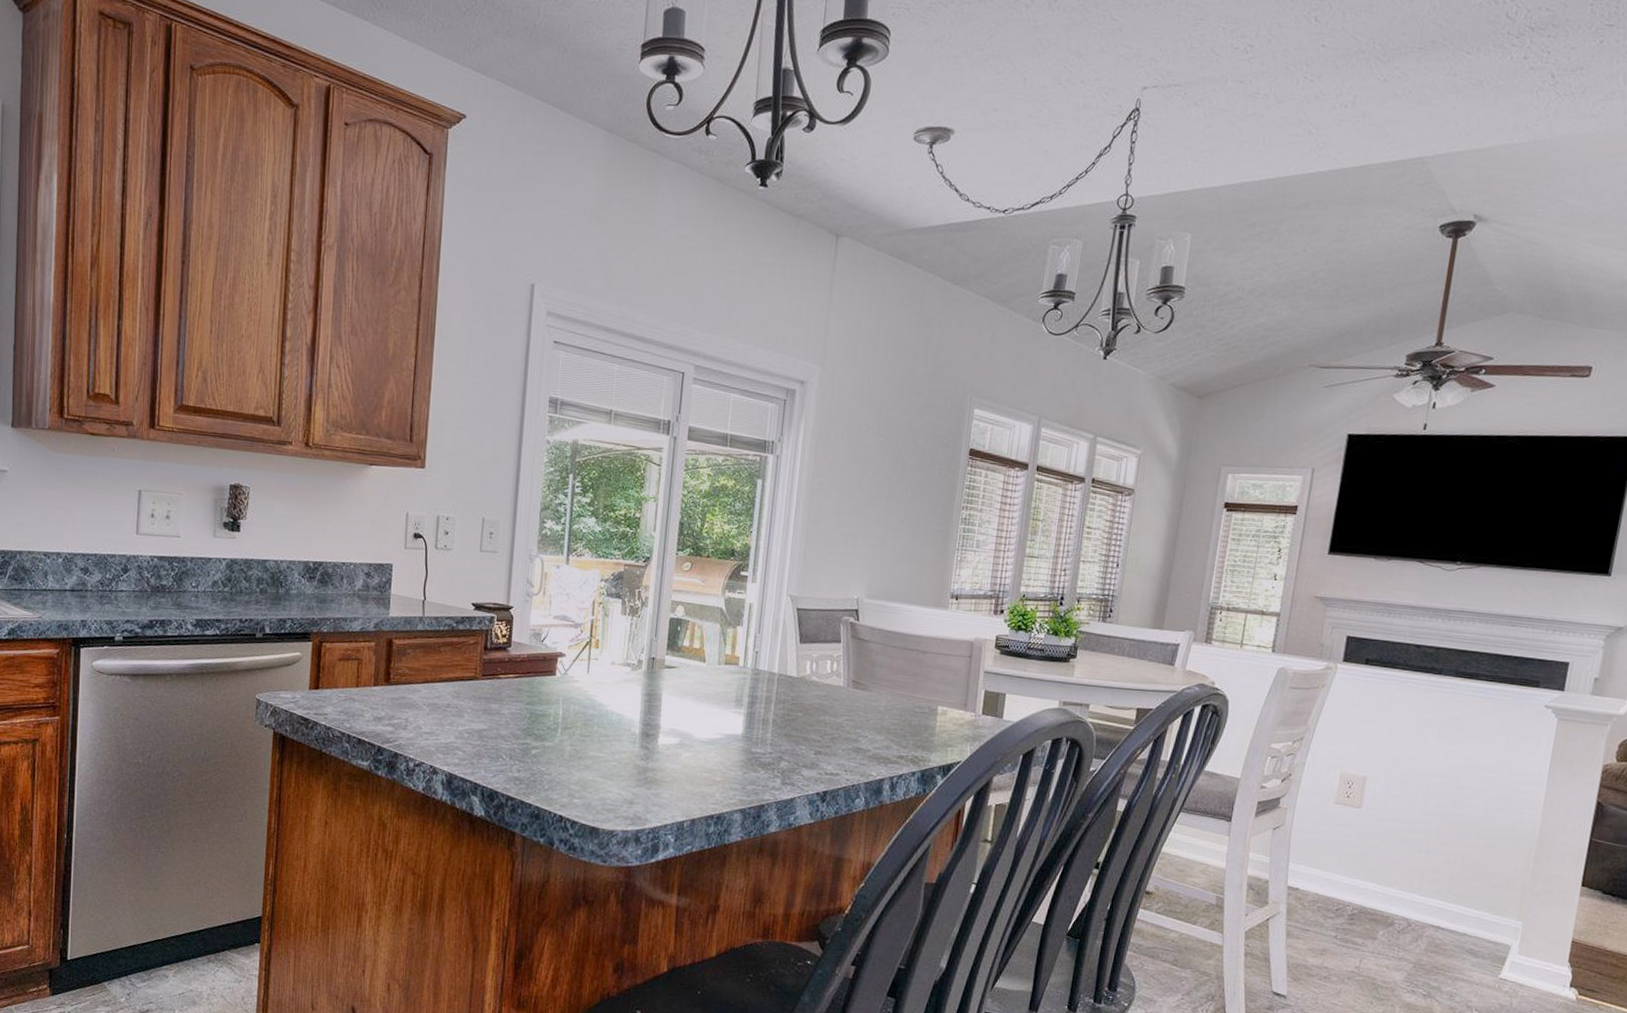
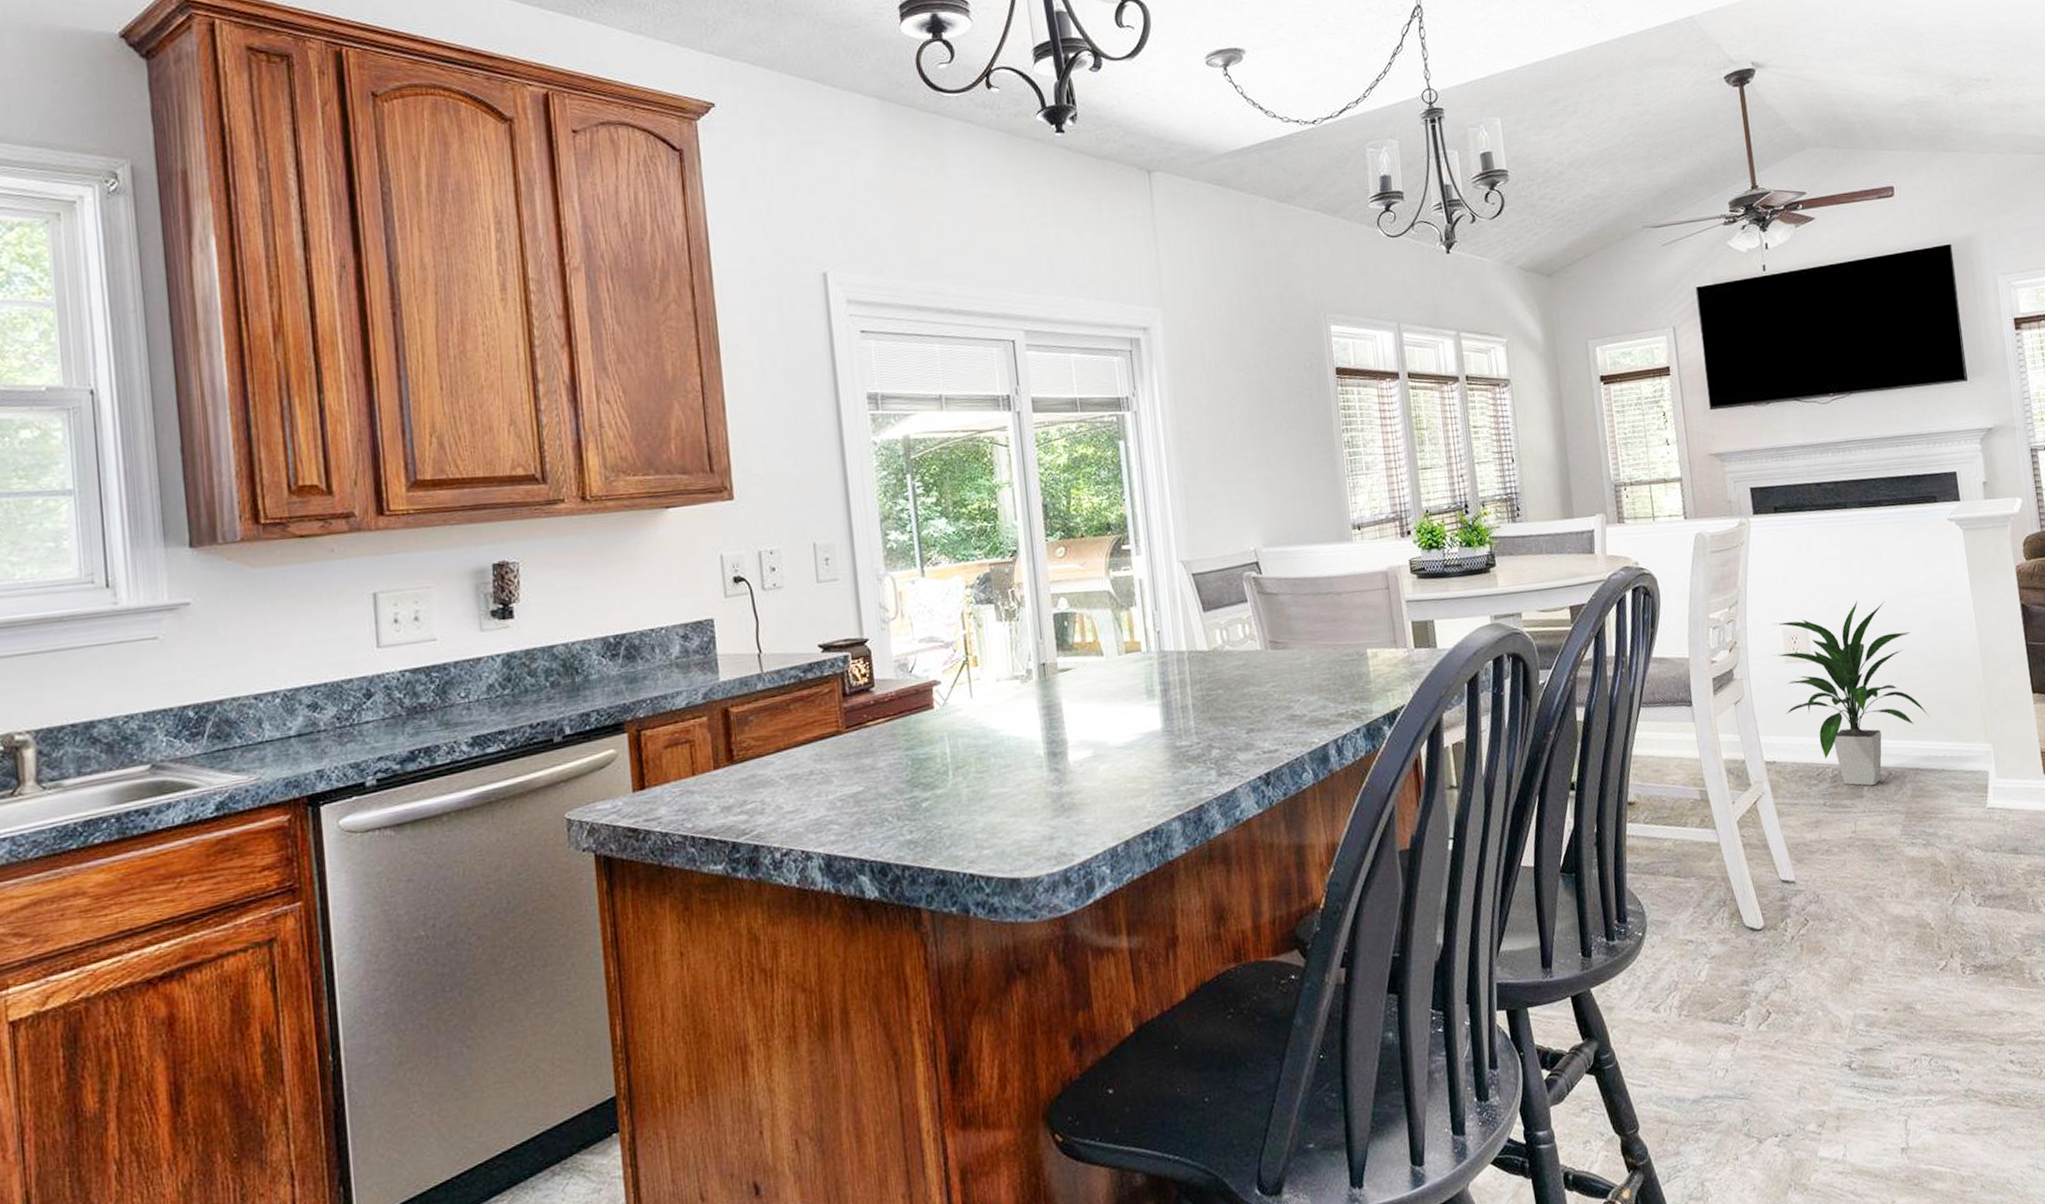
indoor plant: none [1321,762,1472,932] -> present [1772,601,1931,786]

